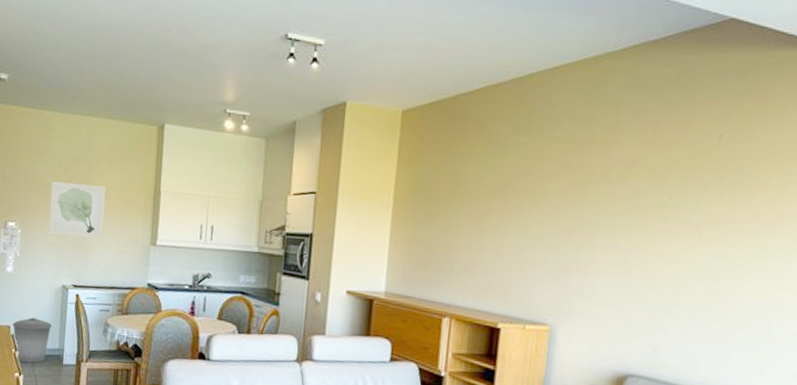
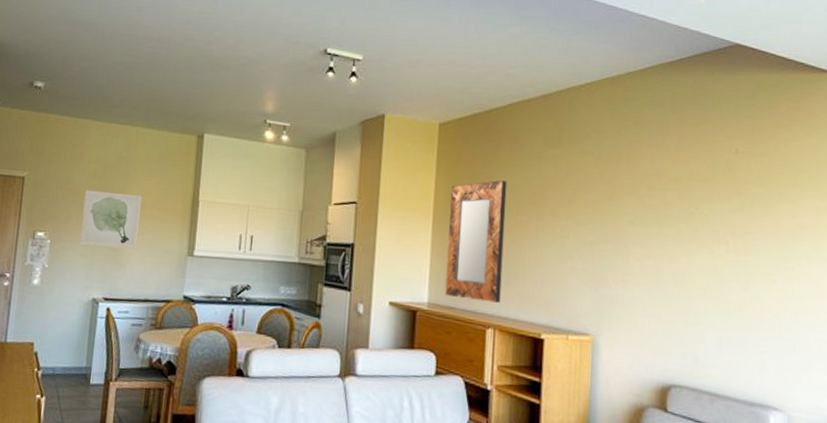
trash can: present [12,317,52,363] -> none [36,333,80,384]
home mirror: none [402,169,471,293] -> present [445,180,507,303]

